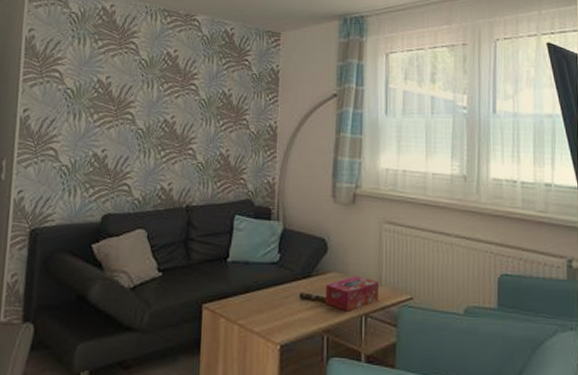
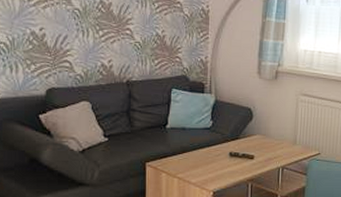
tissue box: present [325,275,378,312] -> none [250,137,294,165]

